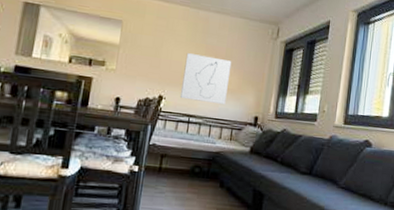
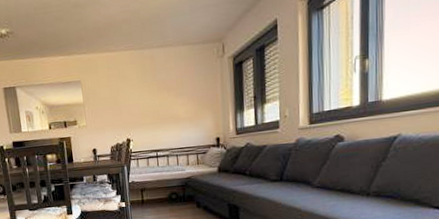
wall art: present [180,53,232,105] -> none [141,90,186,137]

